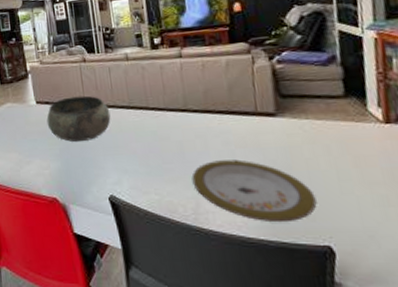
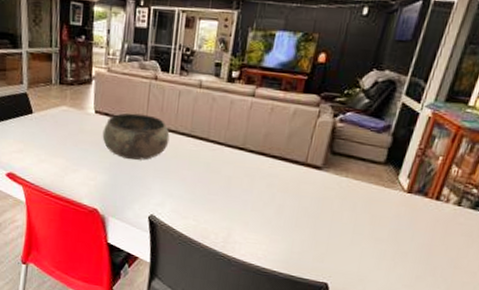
plate: present [192,159,317,223] -> none [229,199,330,260]

